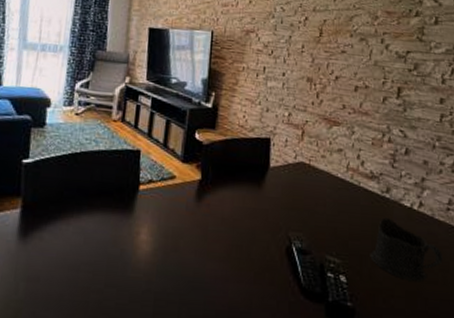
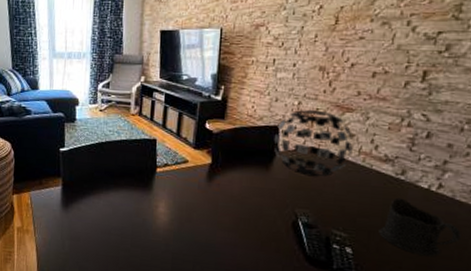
decorative ball: none [265,121,341,196] -> present [274,109,354,177]

